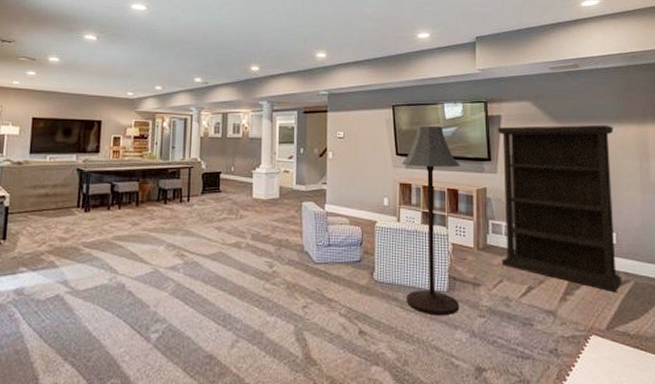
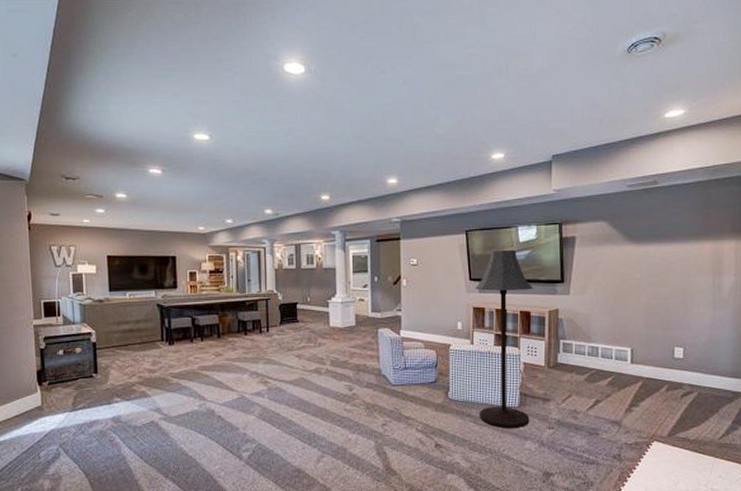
bookcase: present [497,124,622,291] -> none [571,242,689,402]

